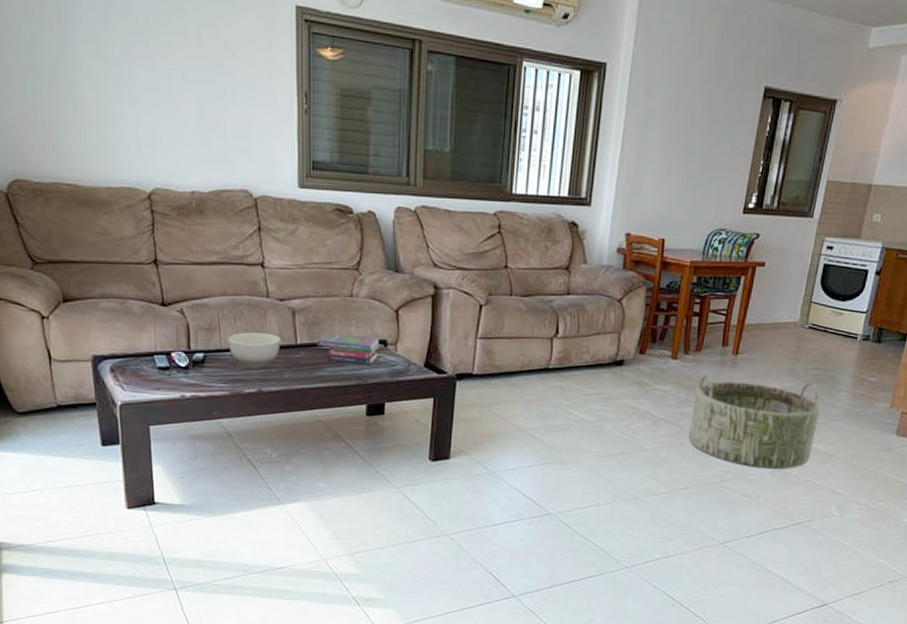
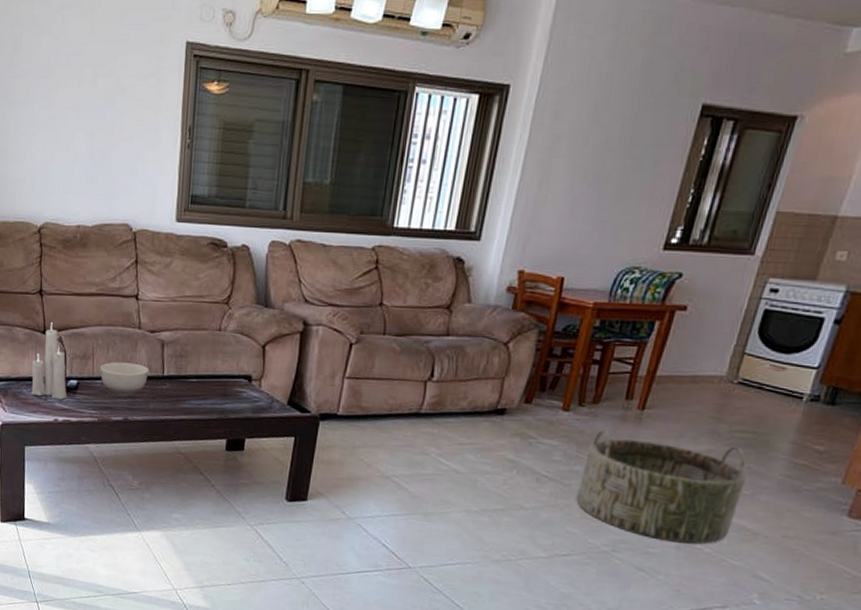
candle: none [151,293,194,374] -> present [31,322,67,400]
books: present [318,333,379,365] -> none [183,366,244,400]

